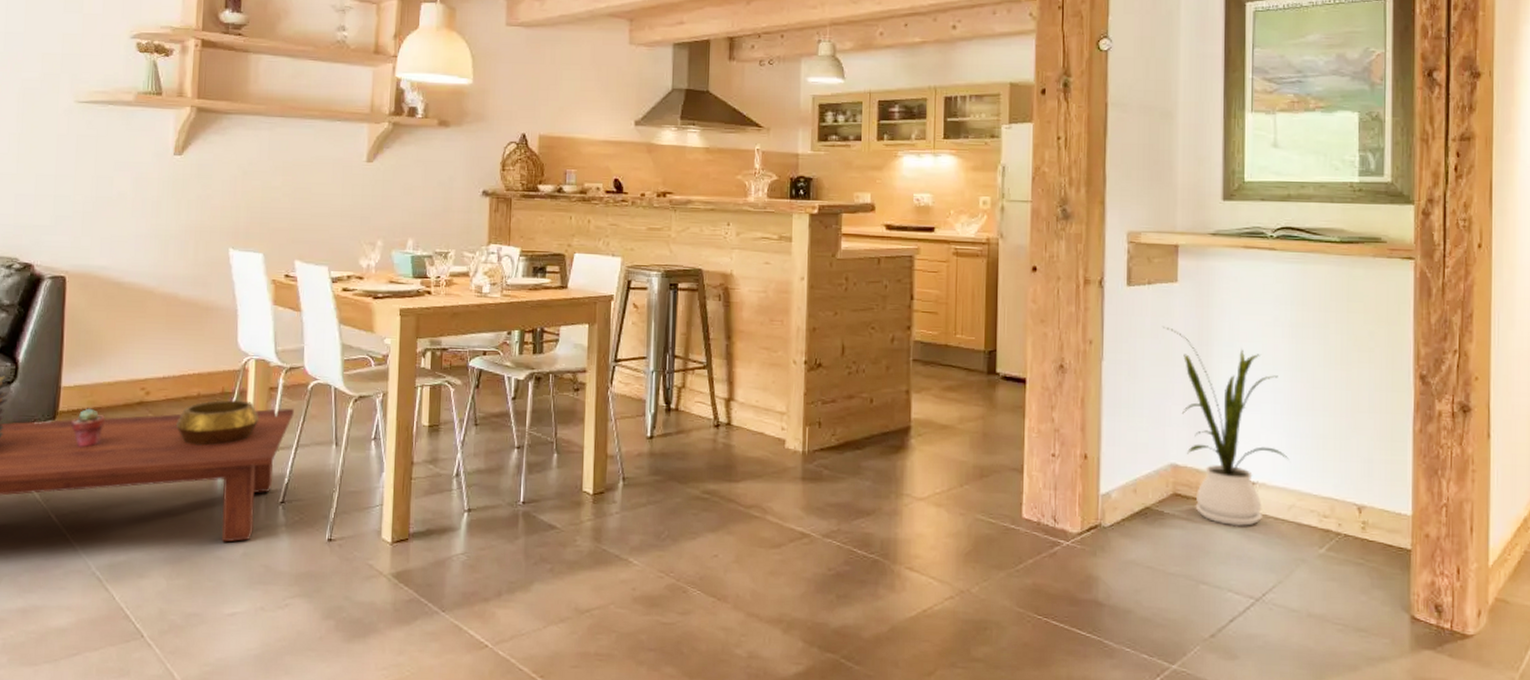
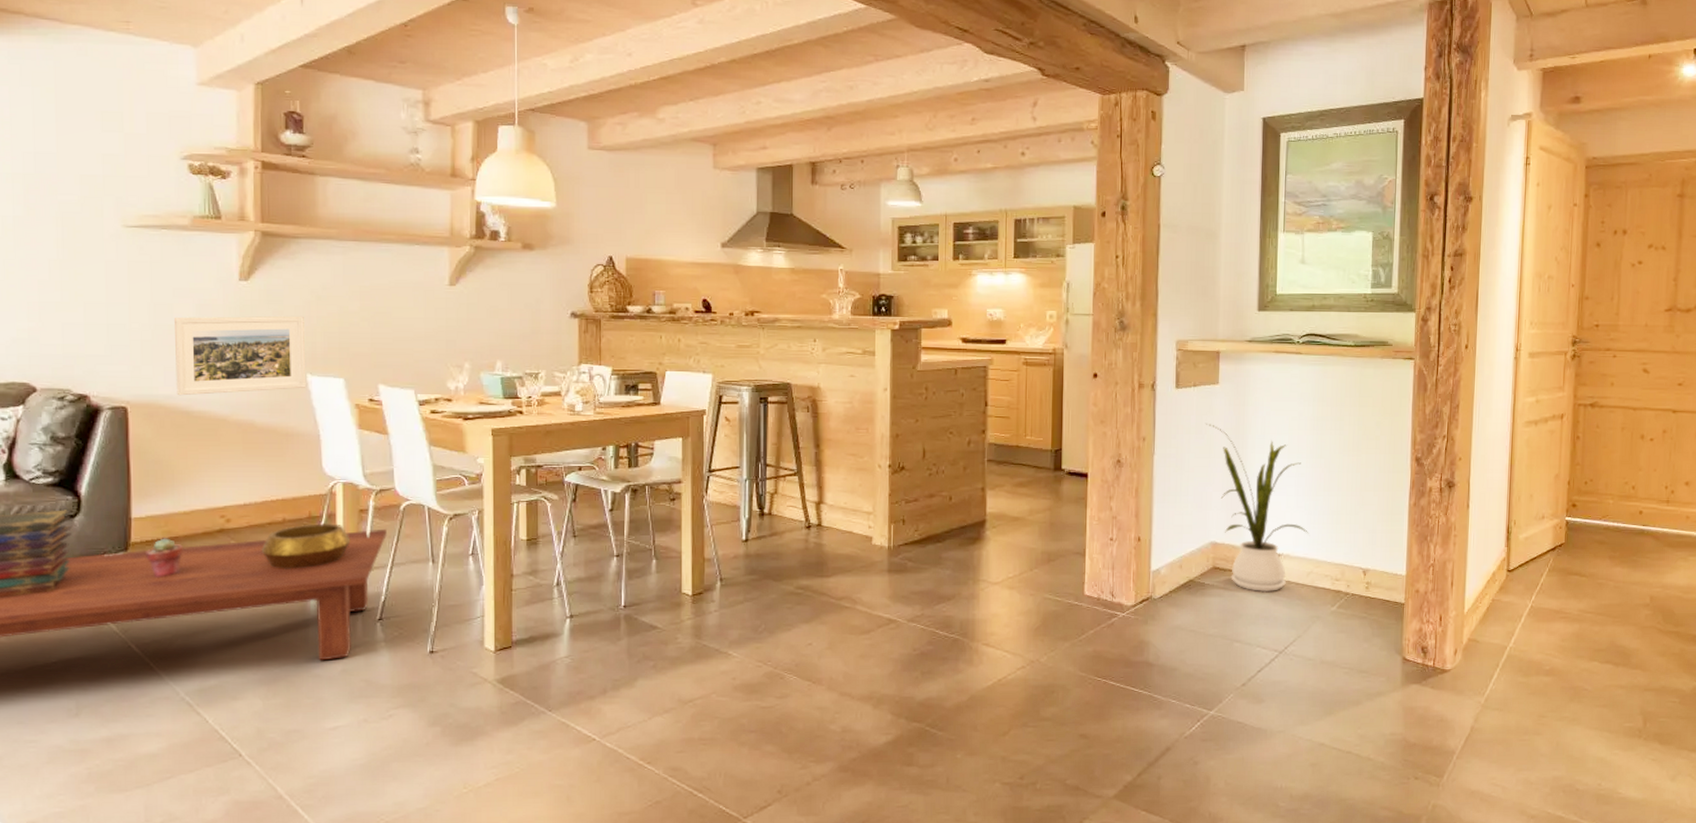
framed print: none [110,189,230,267] -> present [173,316,307,396]

